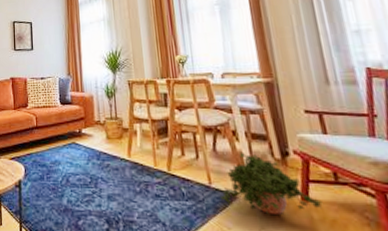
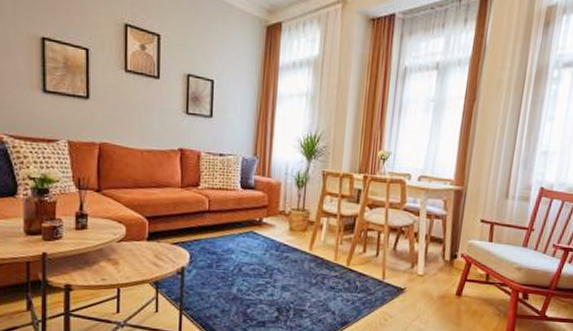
potted plant: present [221,151,323,215] -> none [390,252,471,307]

